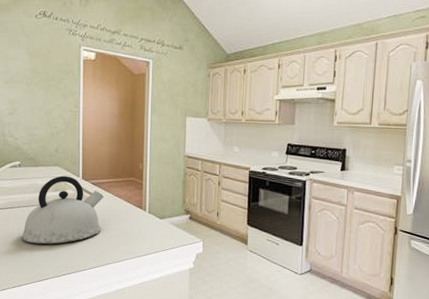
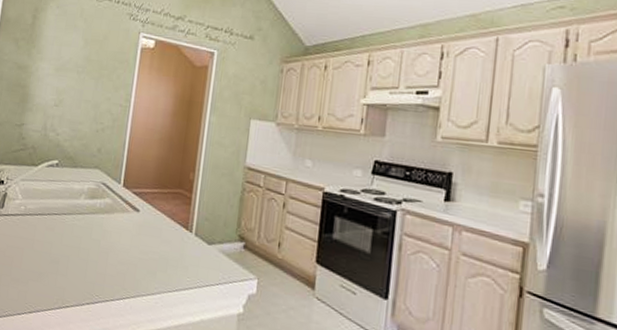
kettle: present [21,175,104,244] -> none [47,180,145,264]

